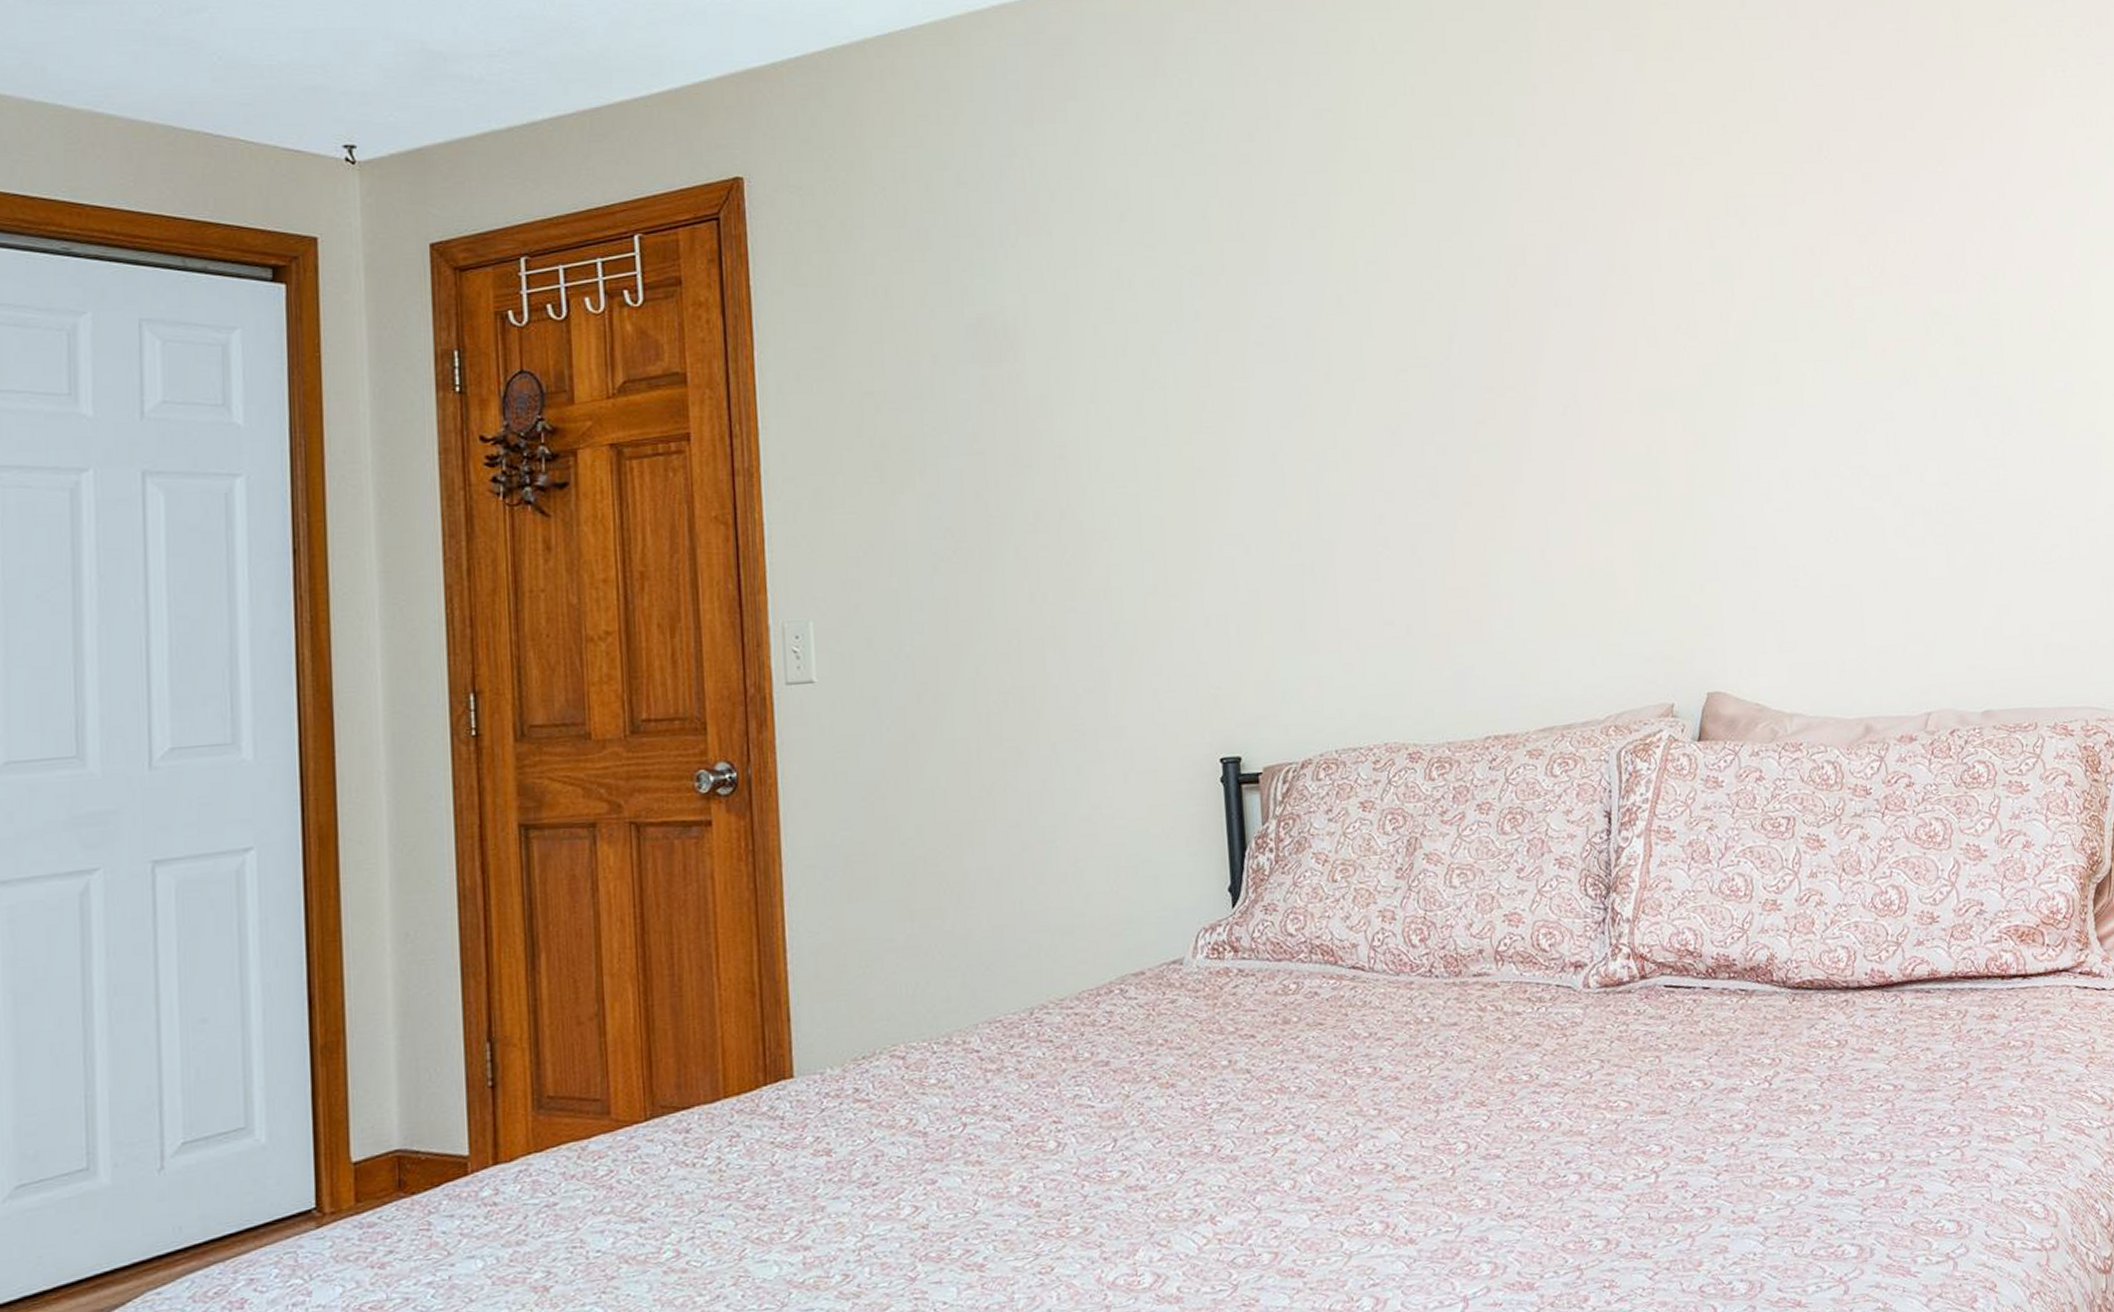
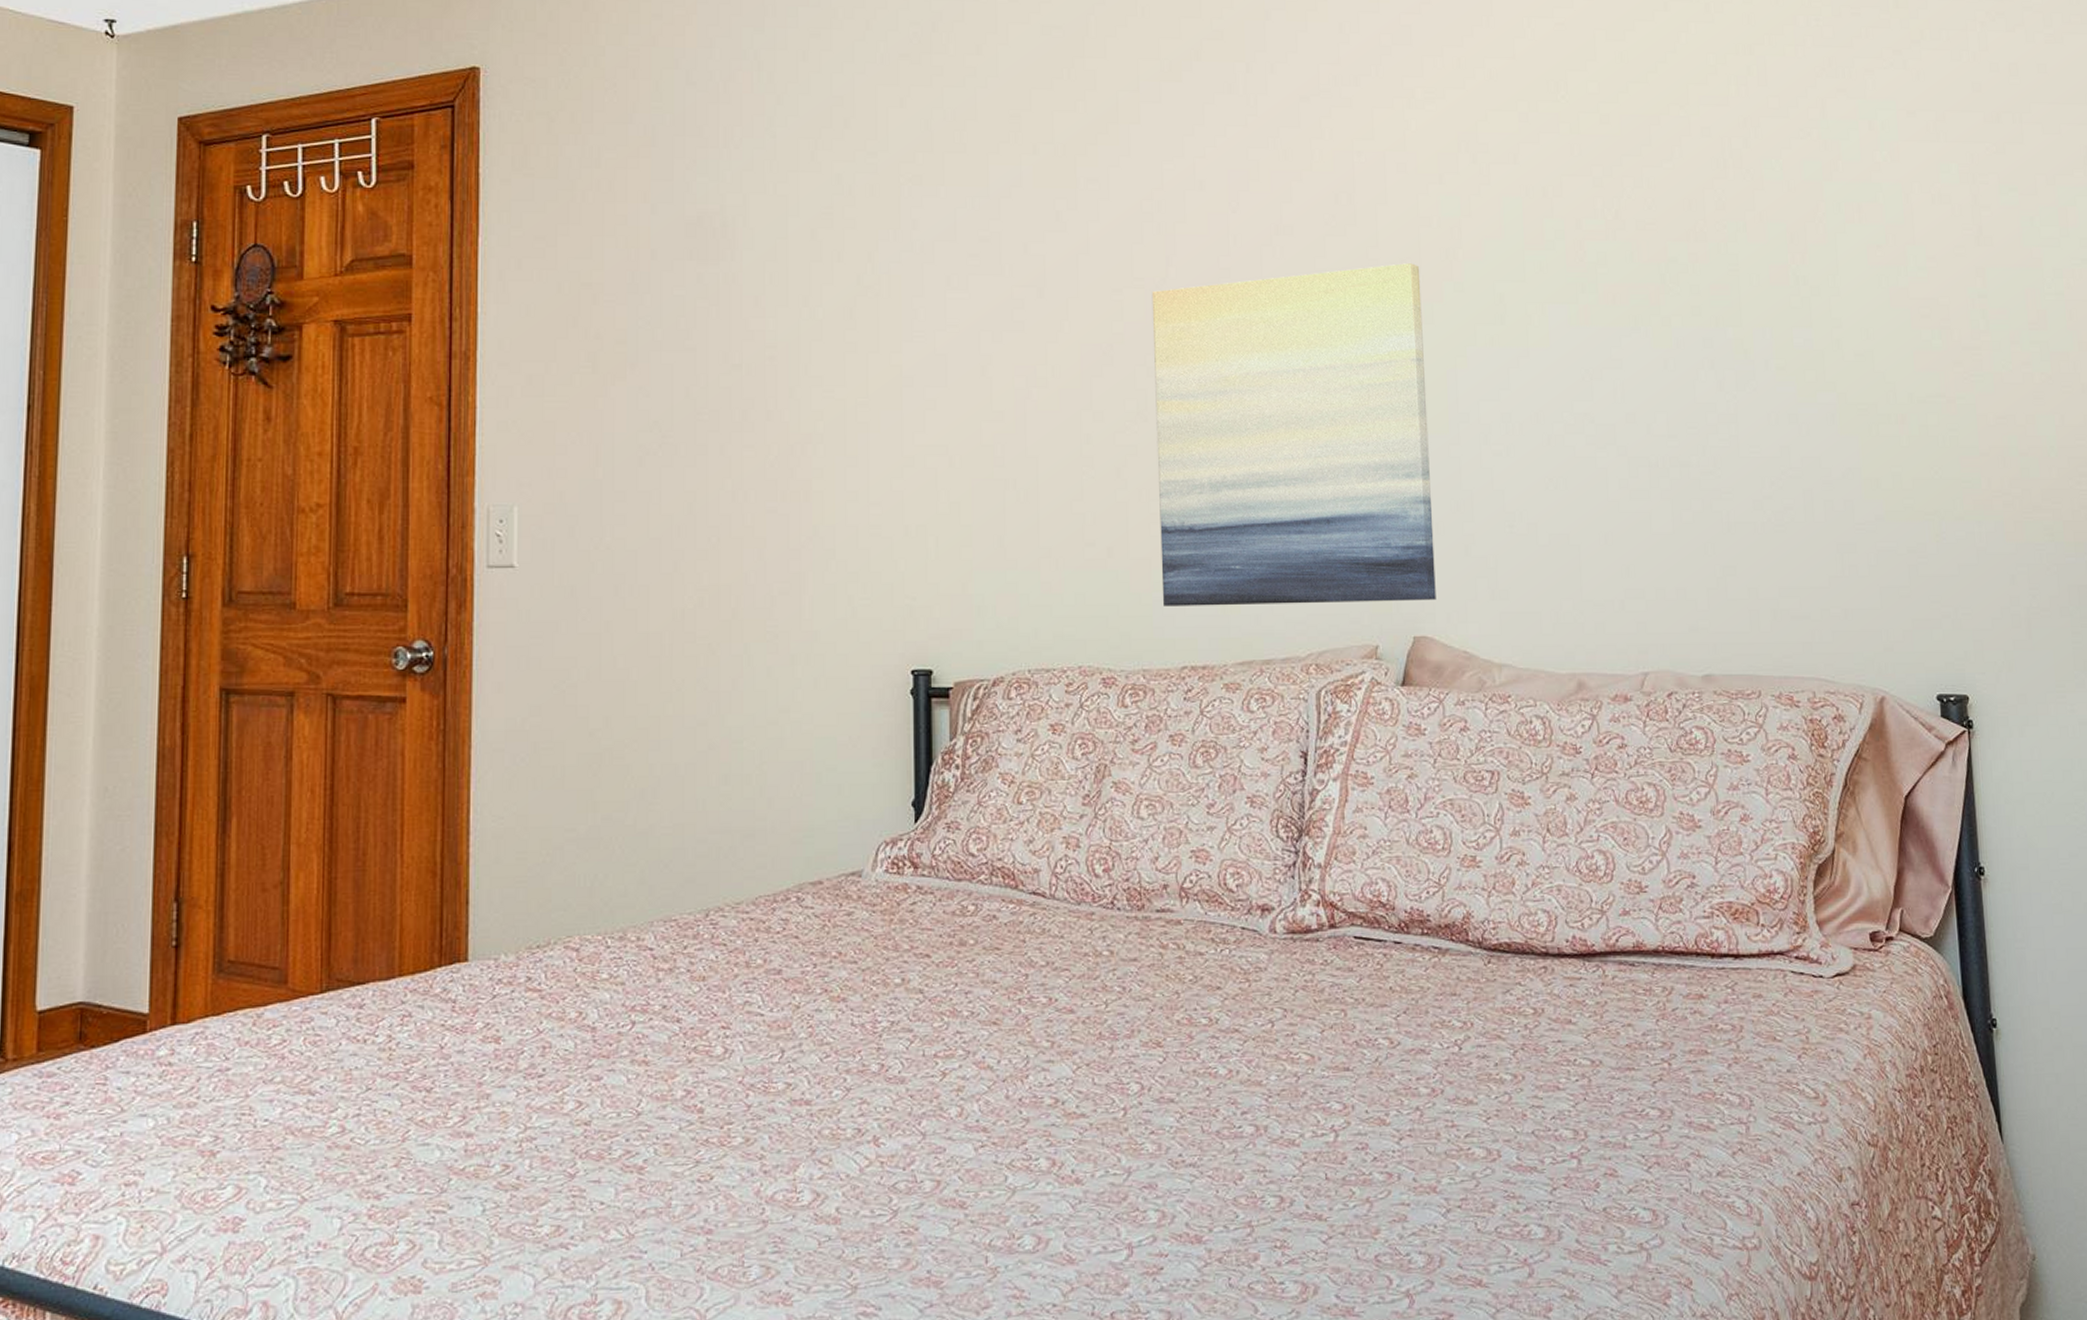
wall art: none [1436,328,1727,679] -> present [1151,263,1436,606]

